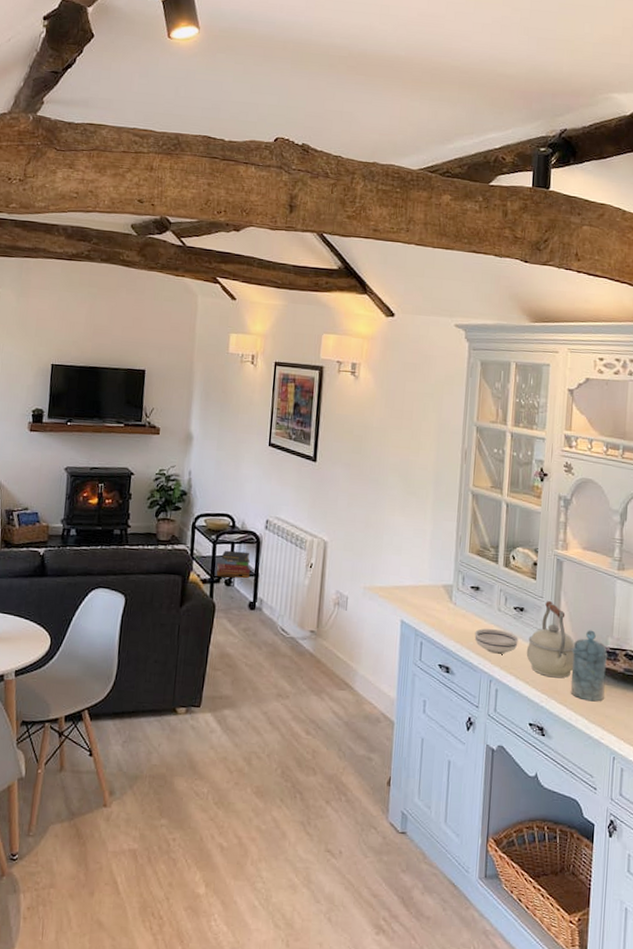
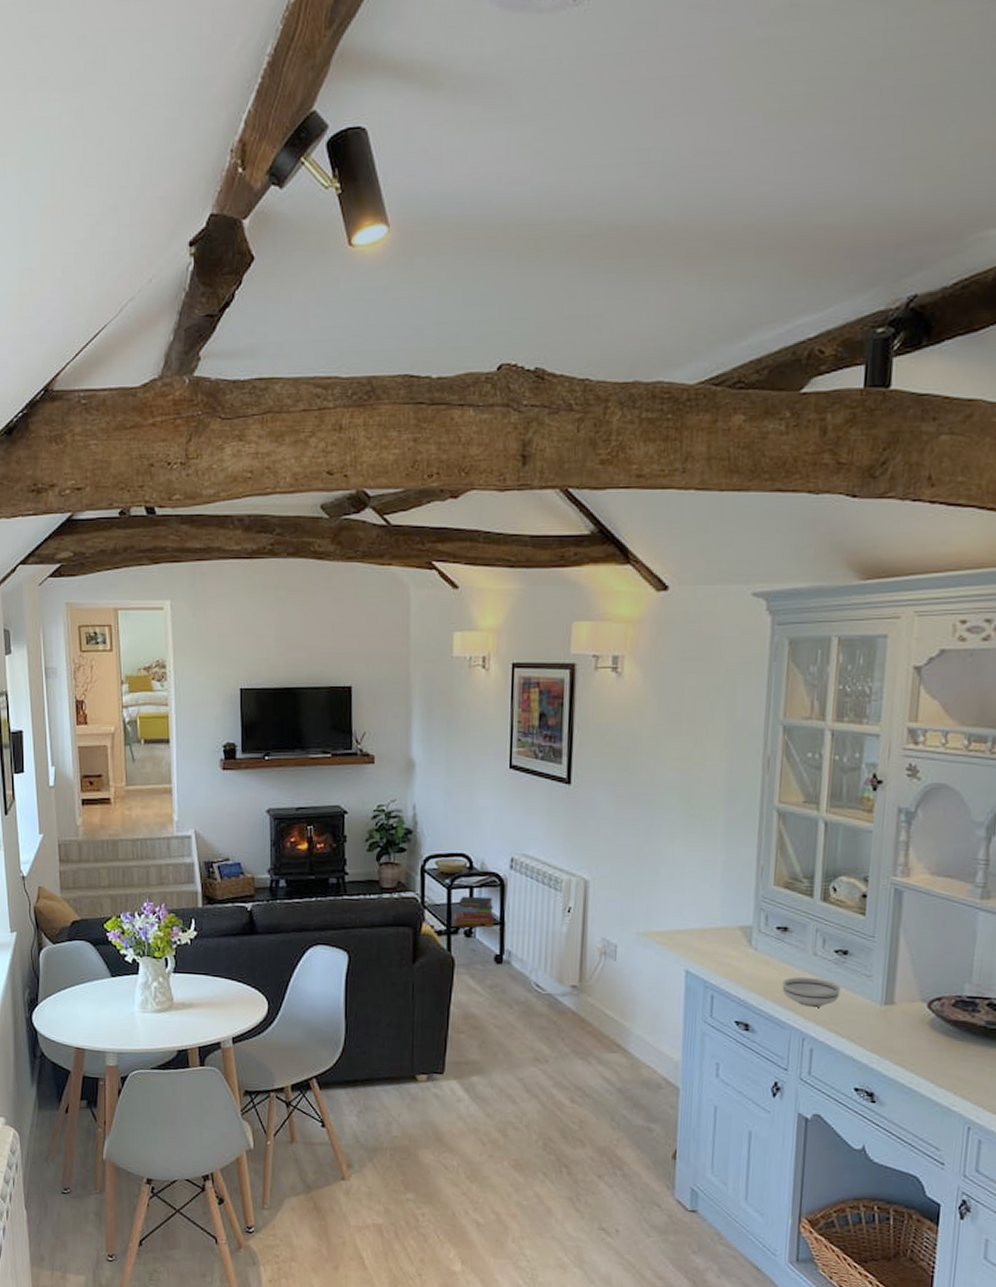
kettle: present [526,601,575,678] -> none [851,941,918,1035]
canister: present [570,630,608,702] -> none [910,975,964,1062]

